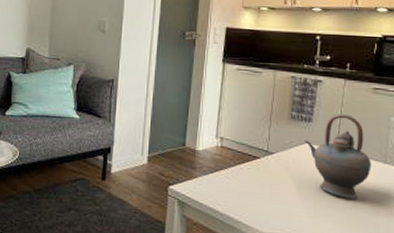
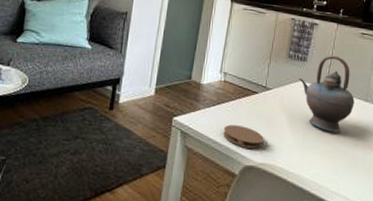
coaster: none [224,192,270,218] -> present [223,124,264,149]

